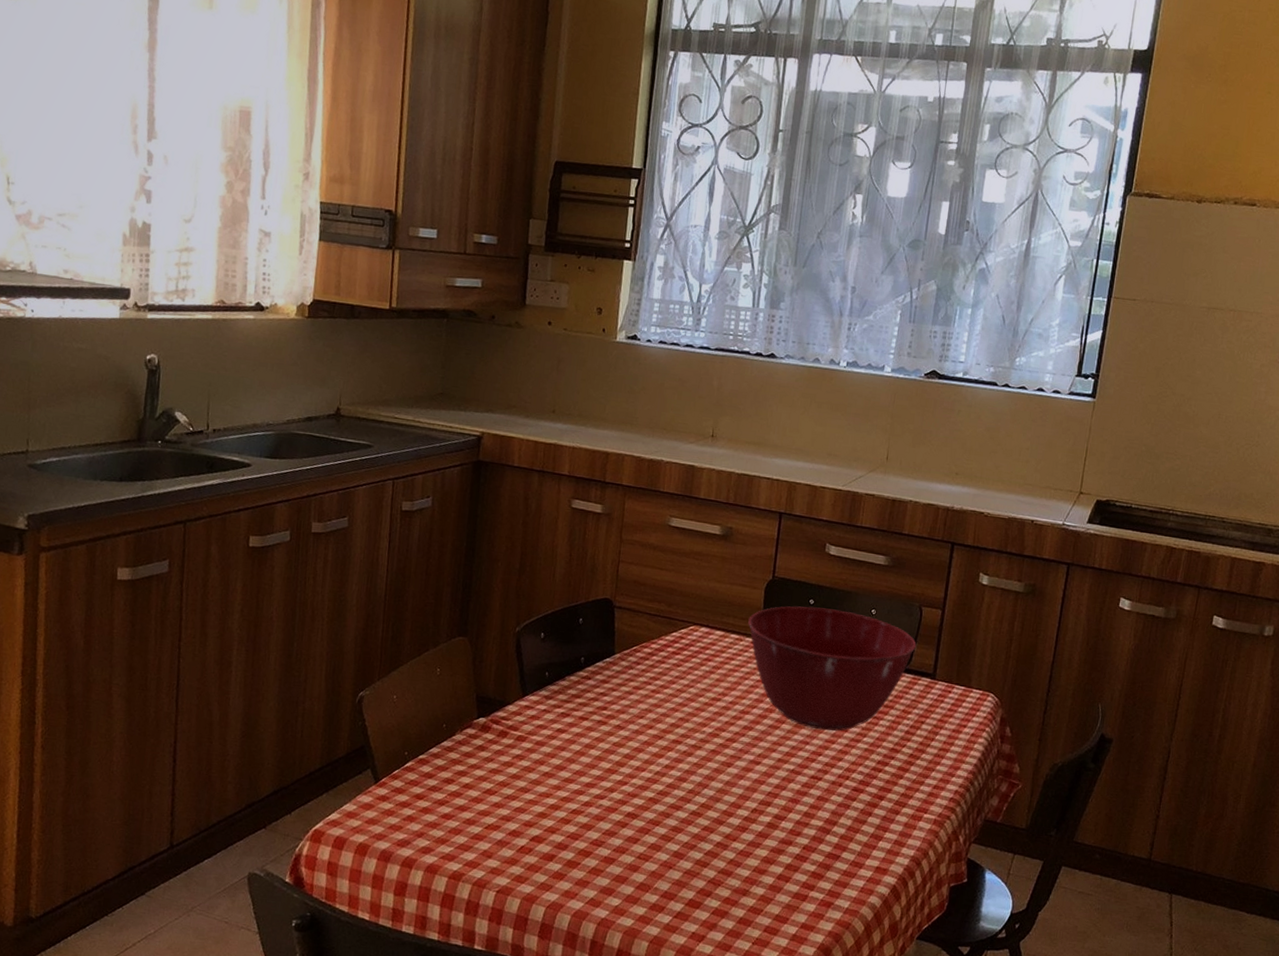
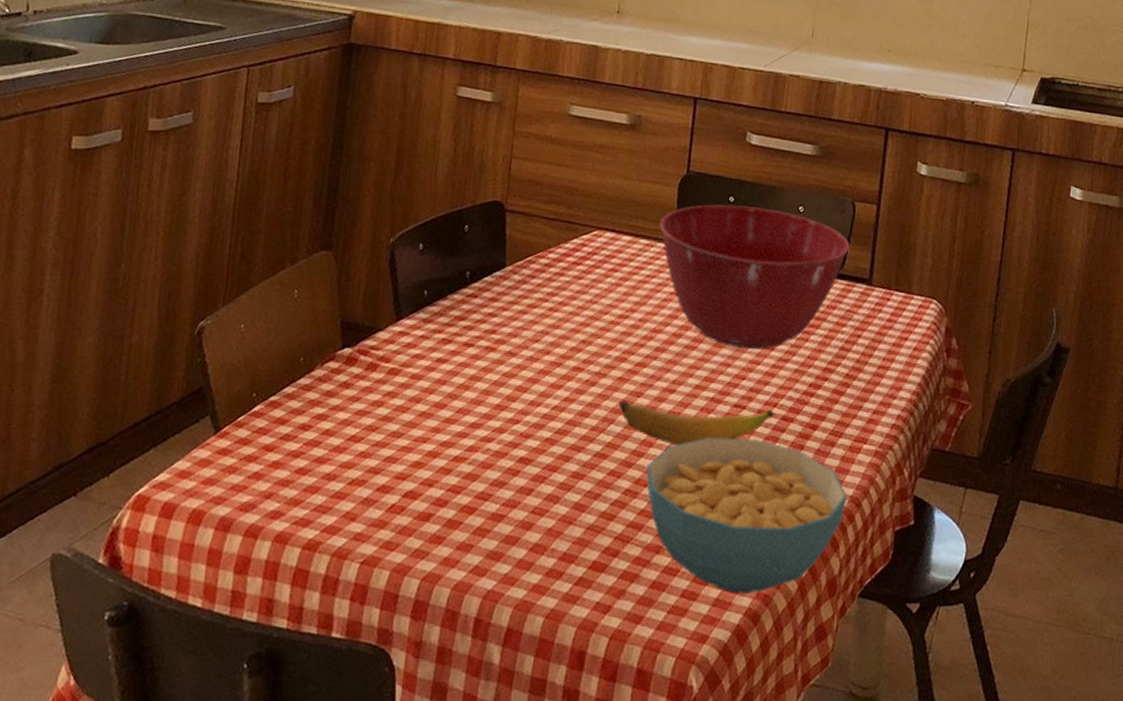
banana: none [711,769,847,808] -> present [618,400,775,445]
cereal bowl: none [735,802,909,932] -> present [647,437,847,594]

